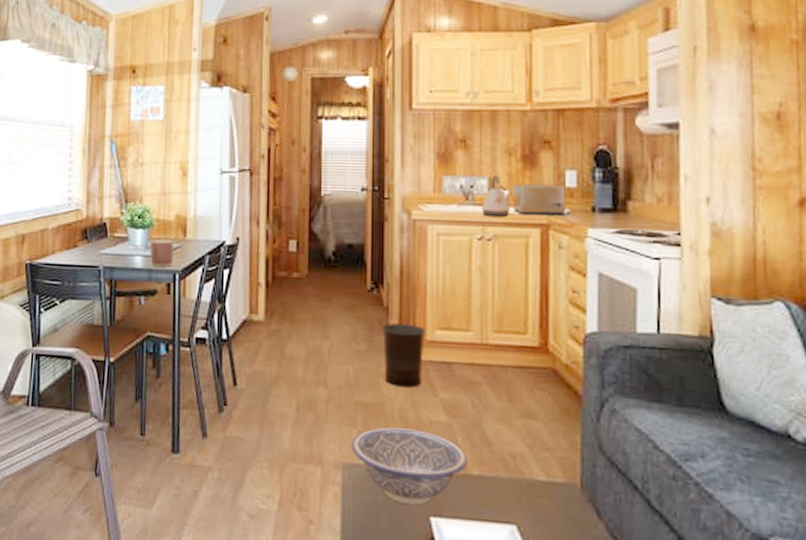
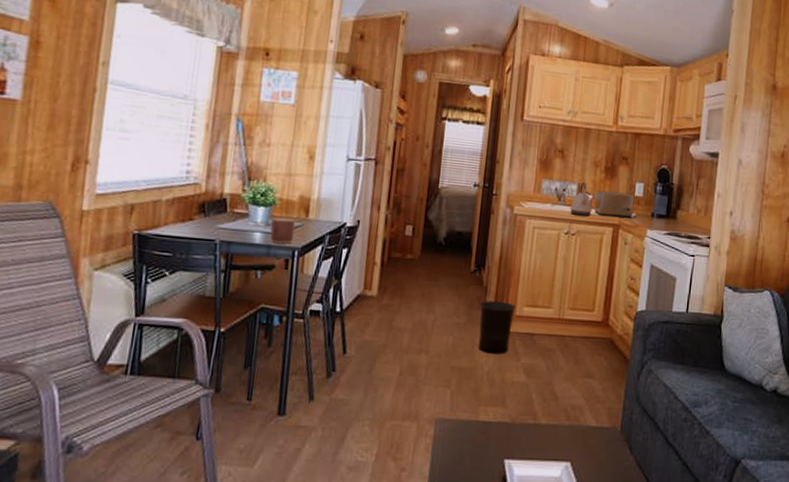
decorative bowl: present [351,427,469,506] -> none [444,387,540,451]

